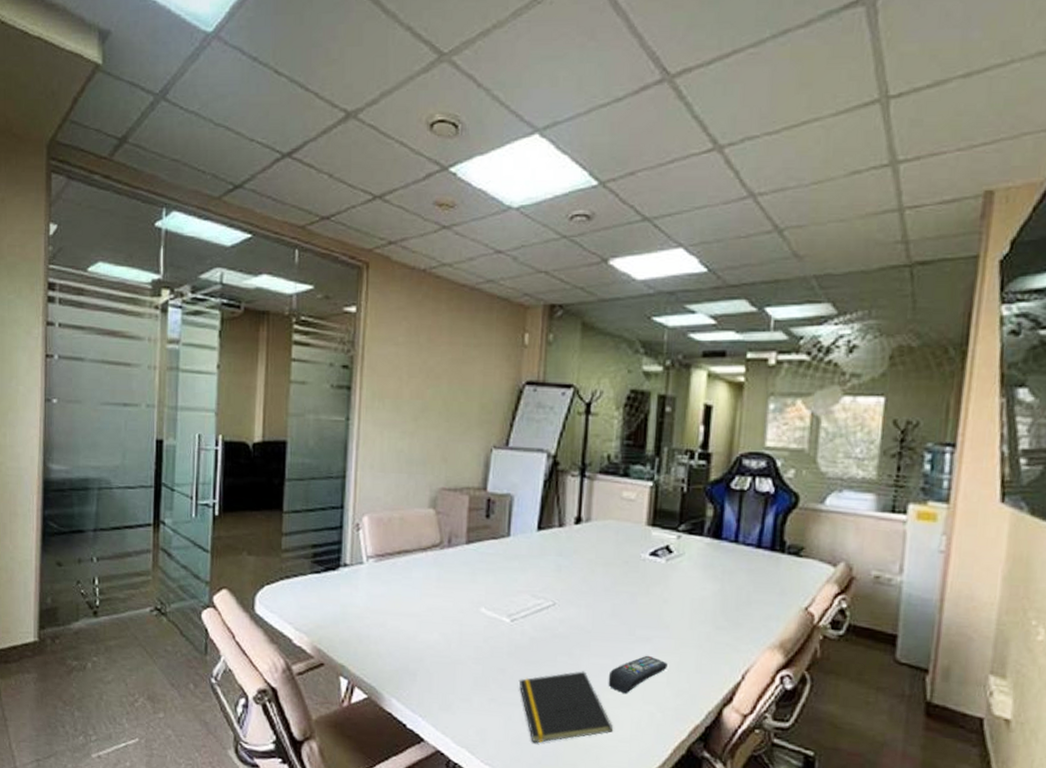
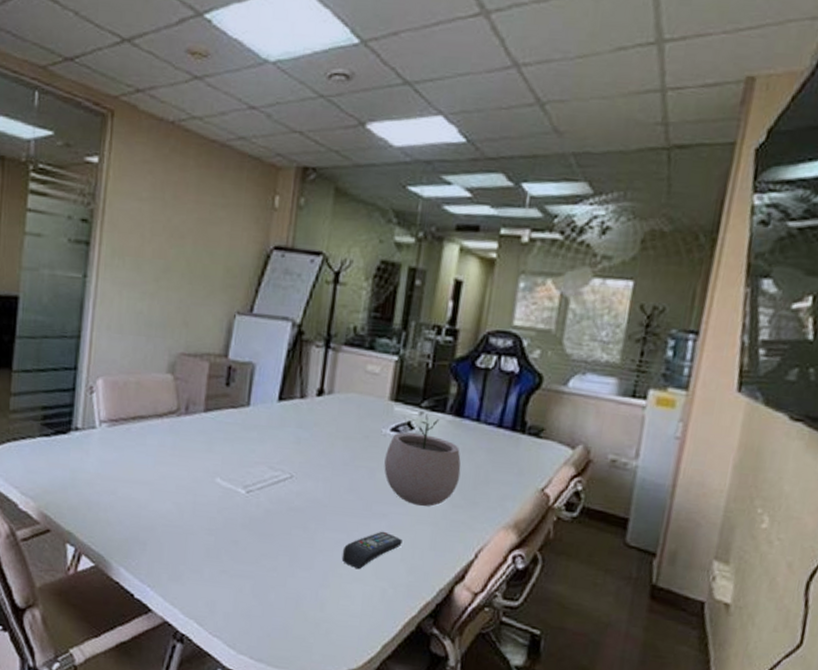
notepad: present [518,671,614,743] -> none [251,545,345,616]
plant pot: none [645,537,722,629] -> present [384,414,461,507]

